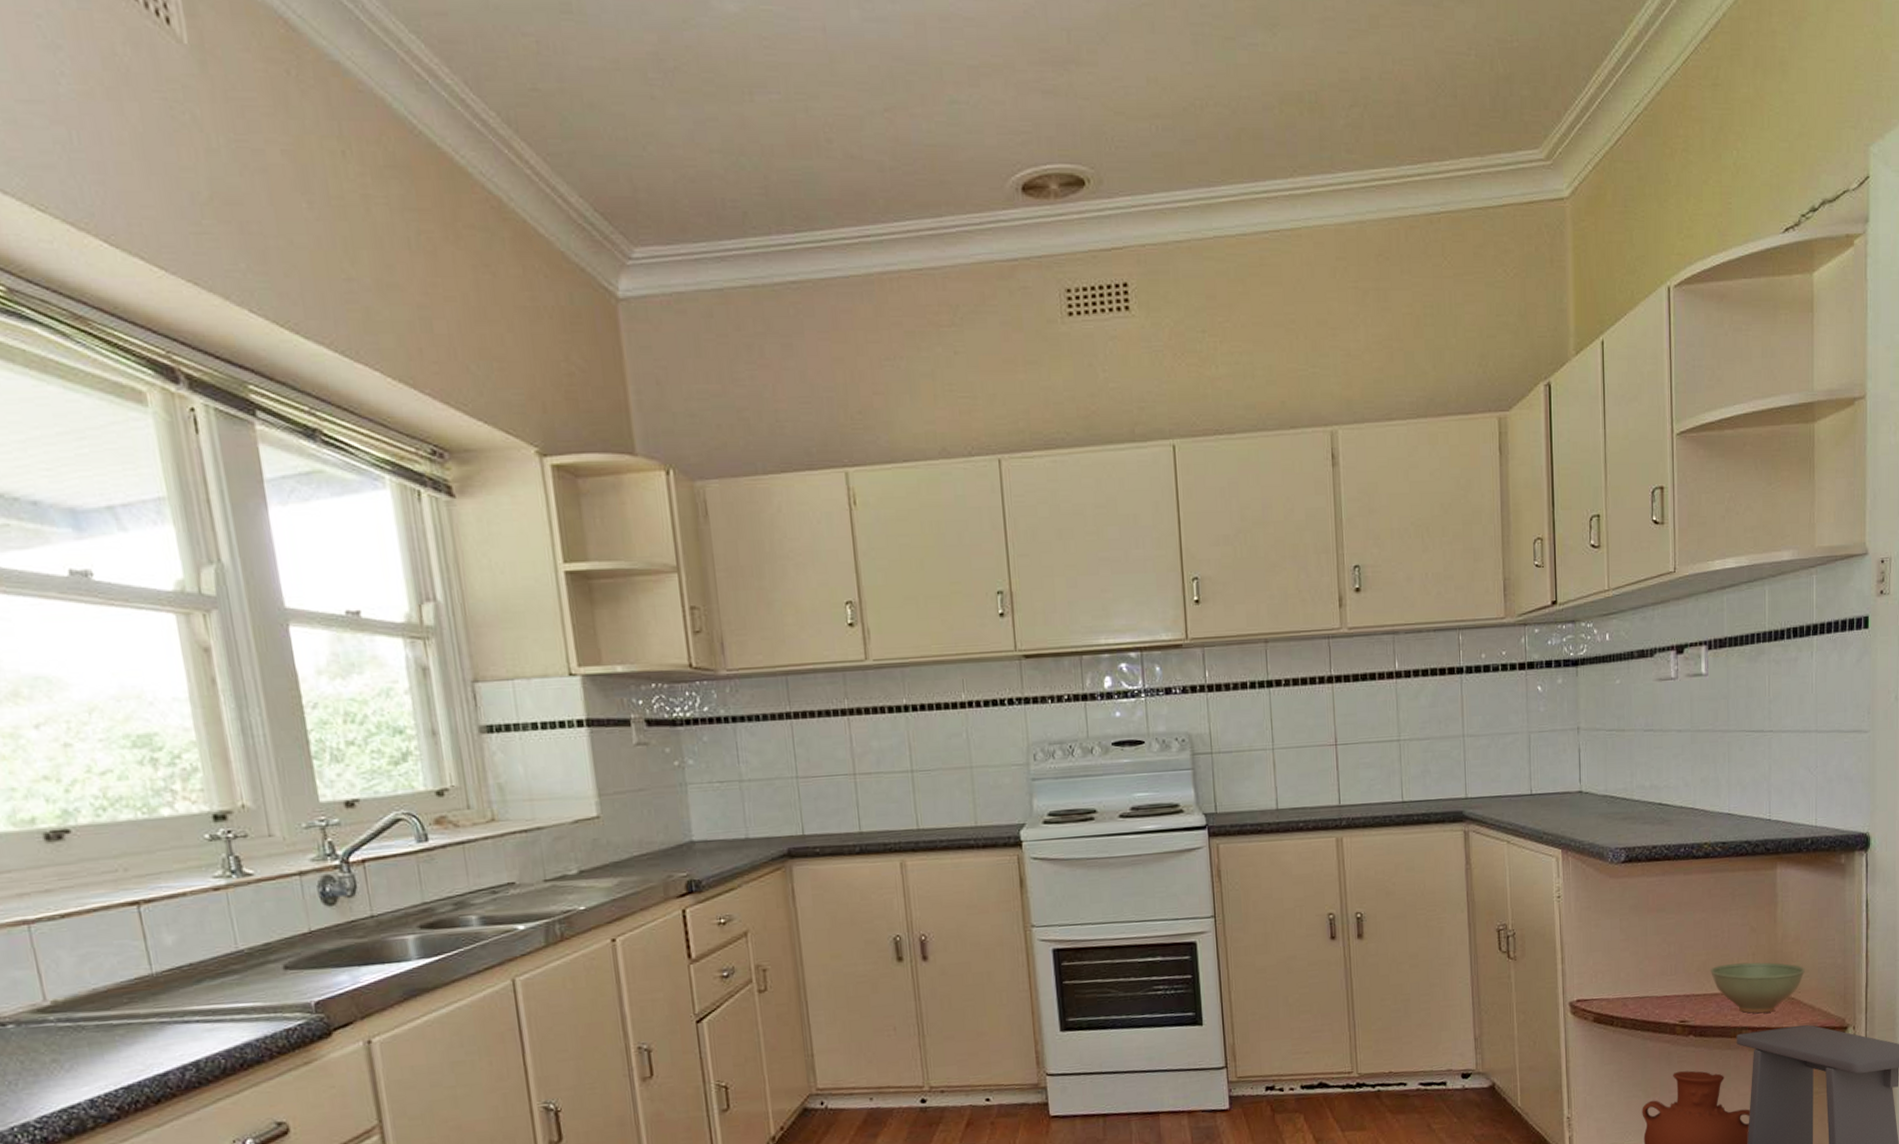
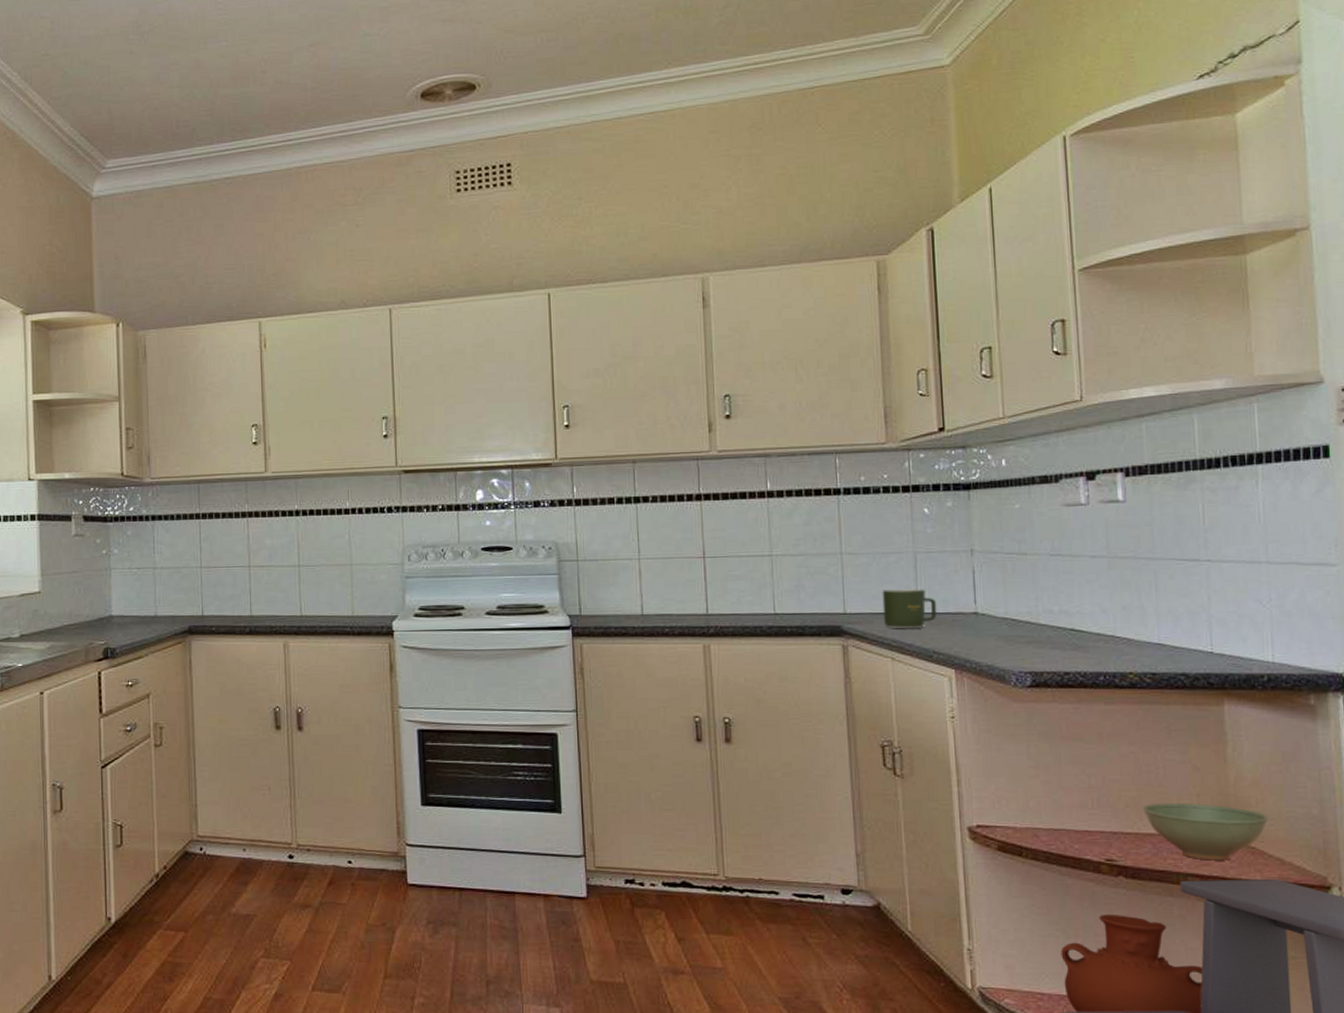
mug: none [1499,769,1548,812] -> present [882,589,937,629]

